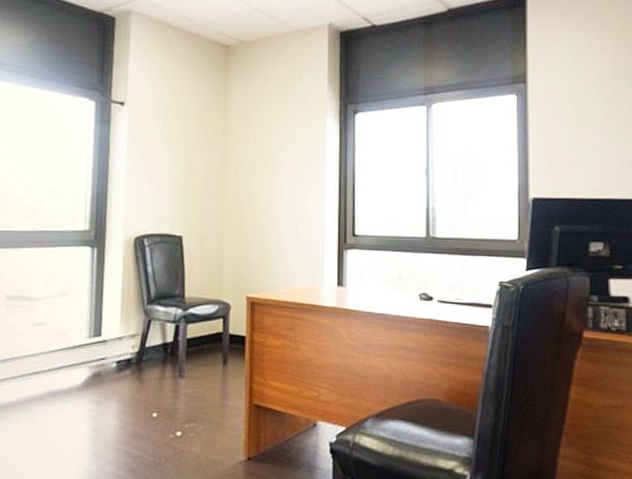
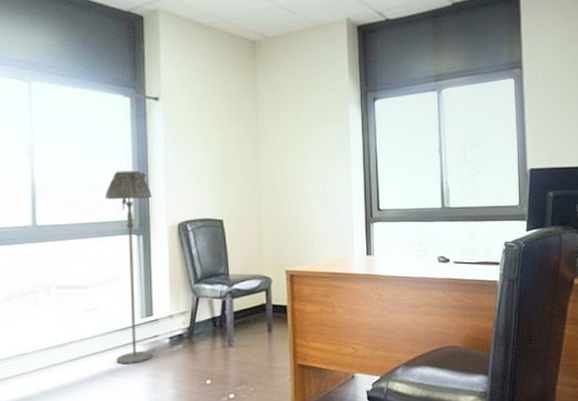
floor lamp: none [59,178,110,387] -> present [104,170,153,365]

